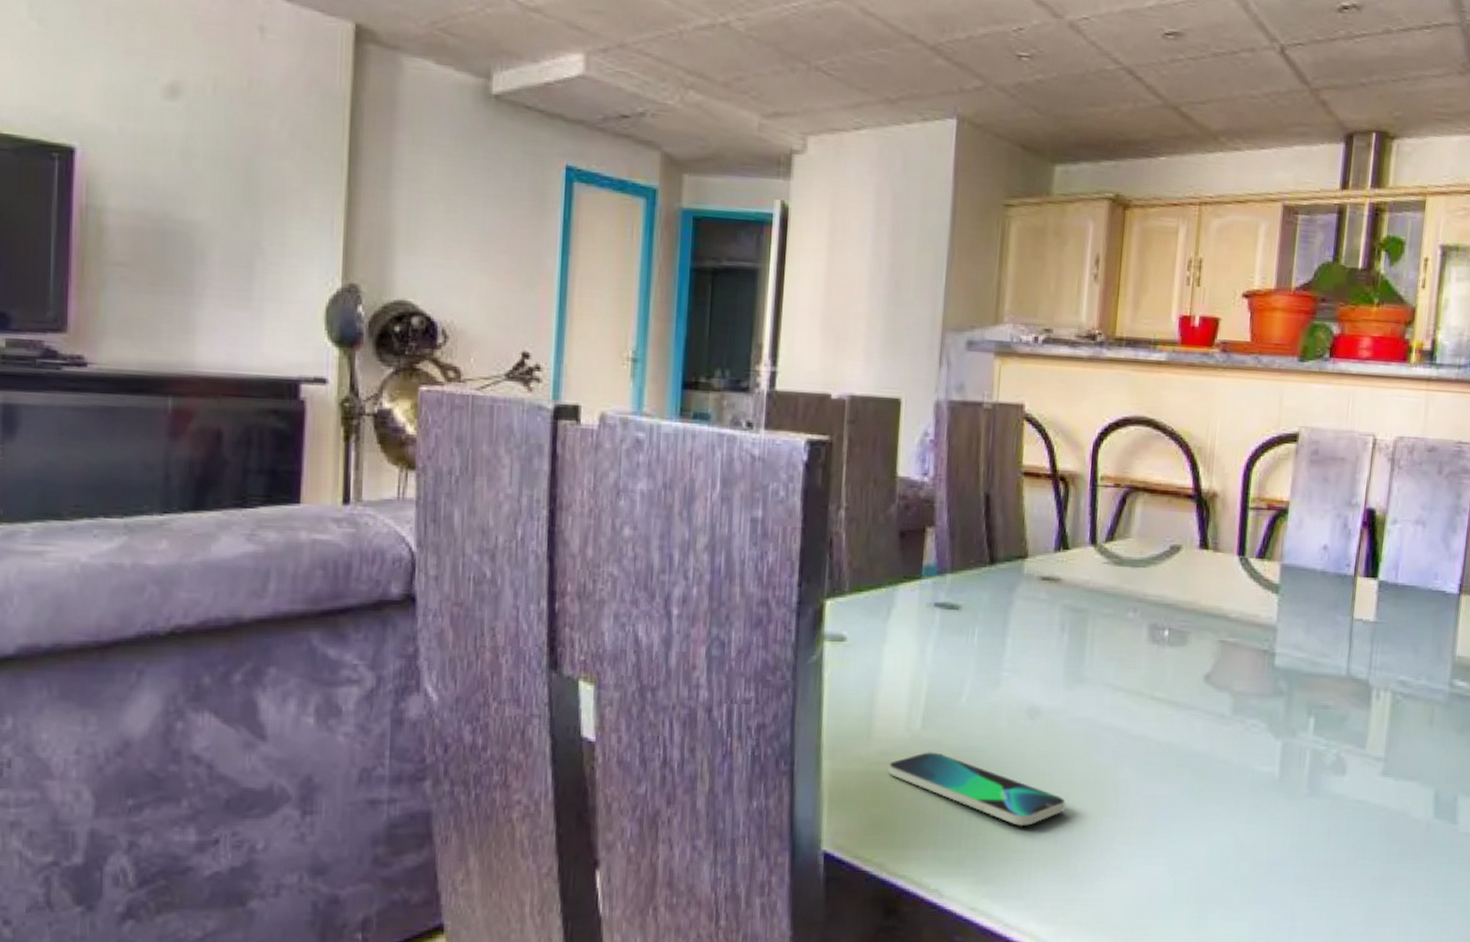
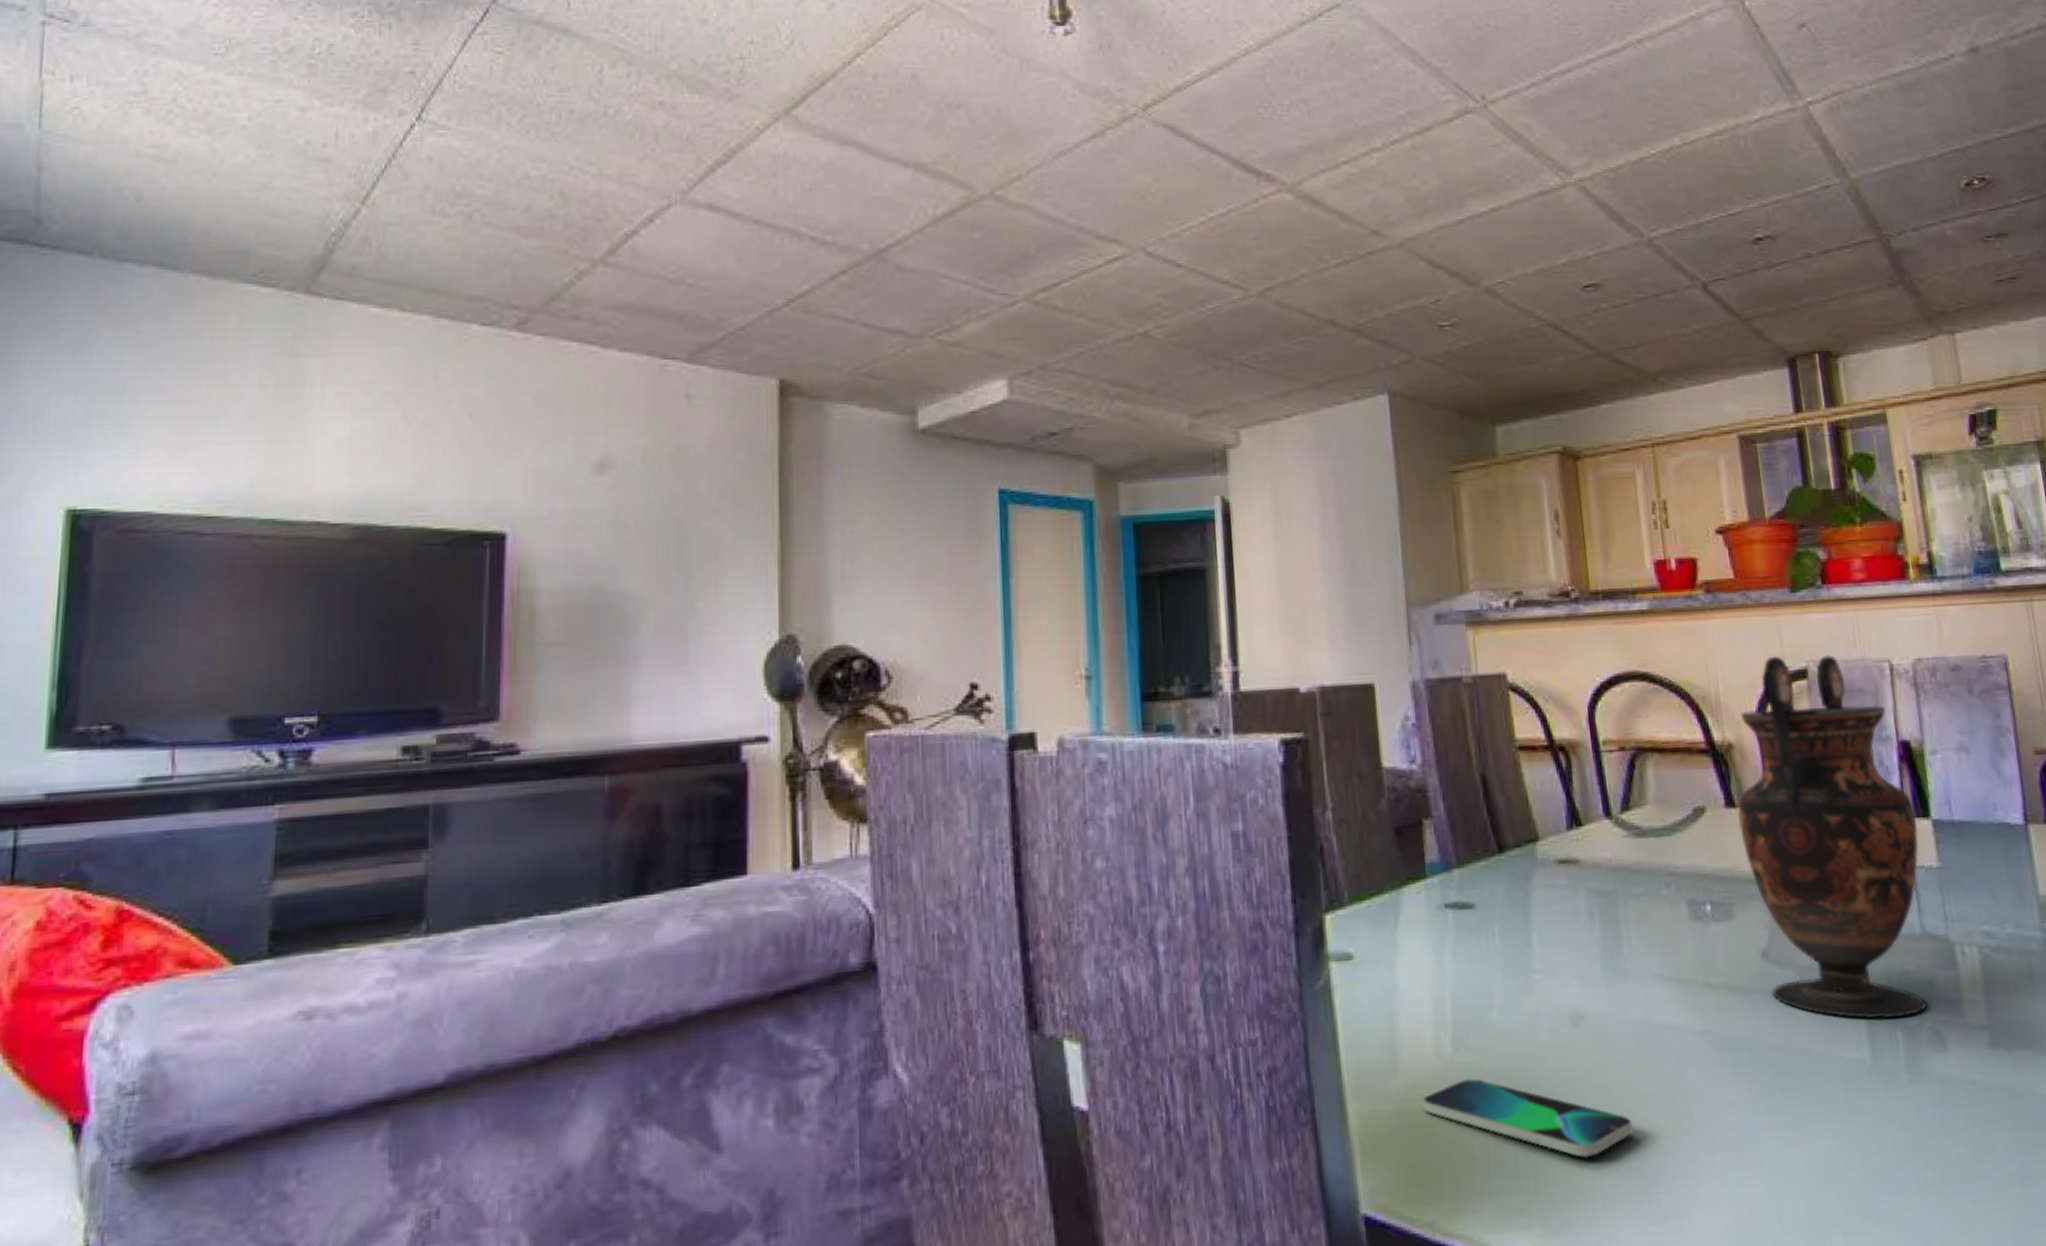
vase: none [1206,418,1365,743] -> present [1738,655,1926,1020]

